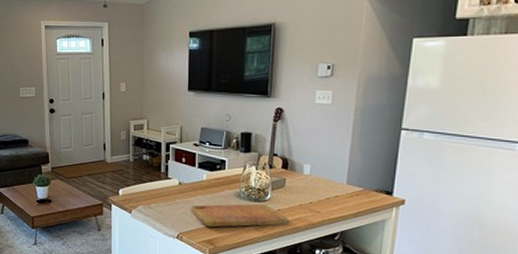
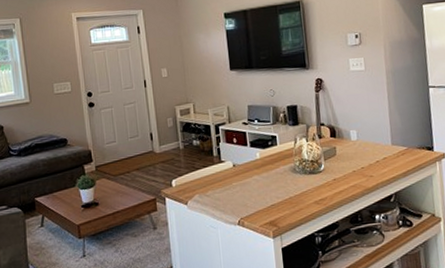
cutting board: present [191,203,289,227] -> none [248,175,346,208]

